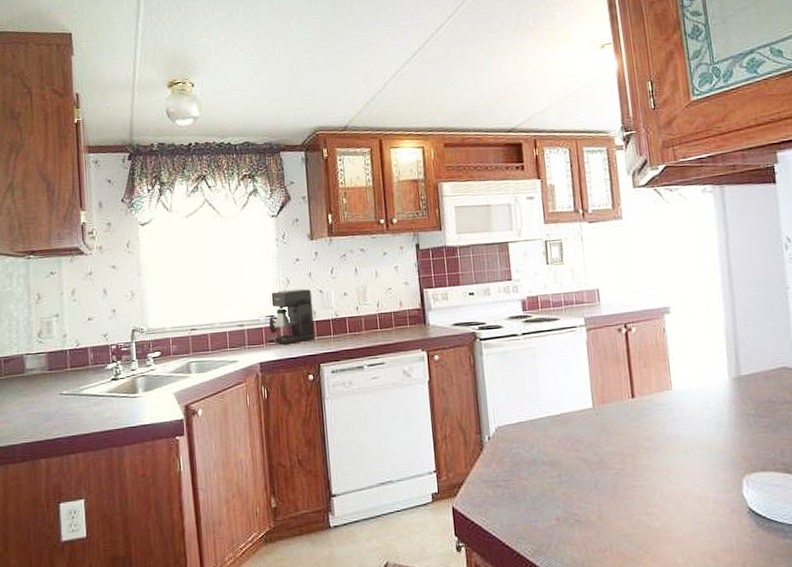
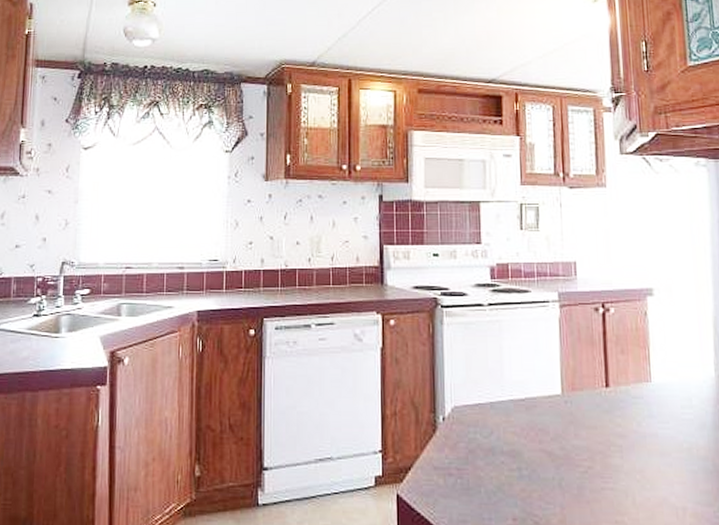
coffee maker: present [267,289,316,345] -> none [208,233,262,293]

